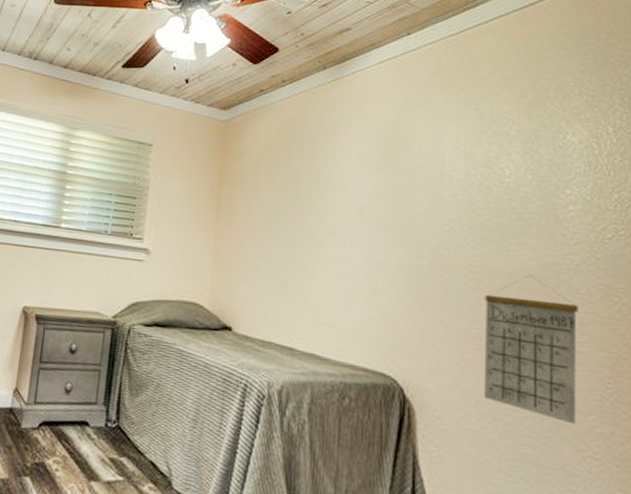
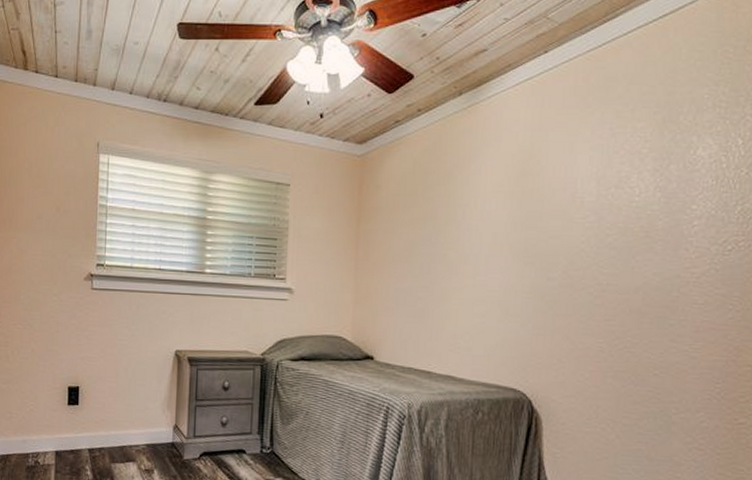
calendar: present [483,275,579,425] -> none [604,290,696,422]

